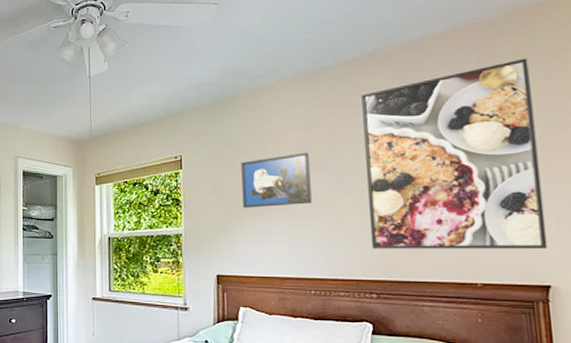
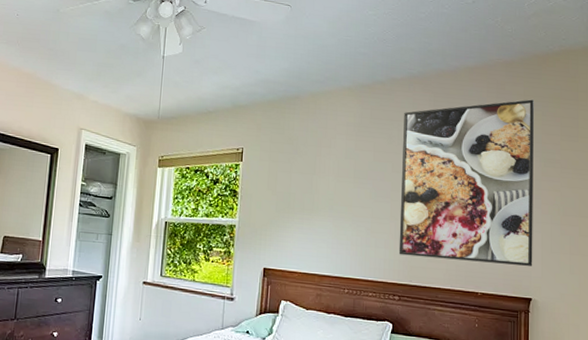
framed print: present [241,152,312,208] -> none [294,158,355,208]

